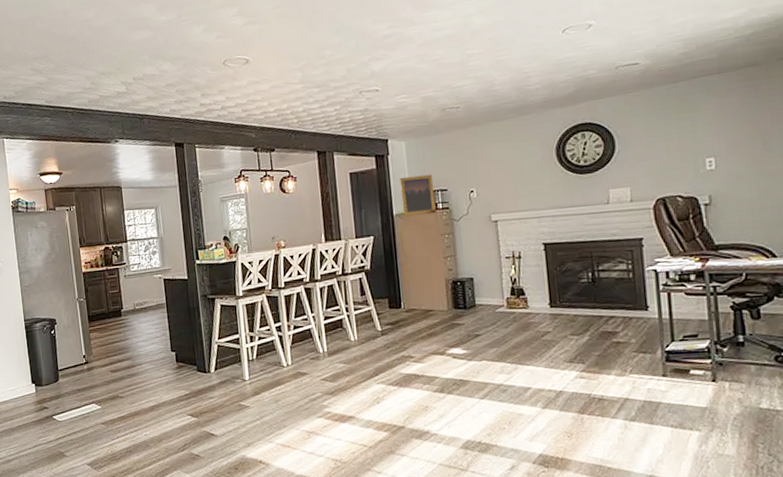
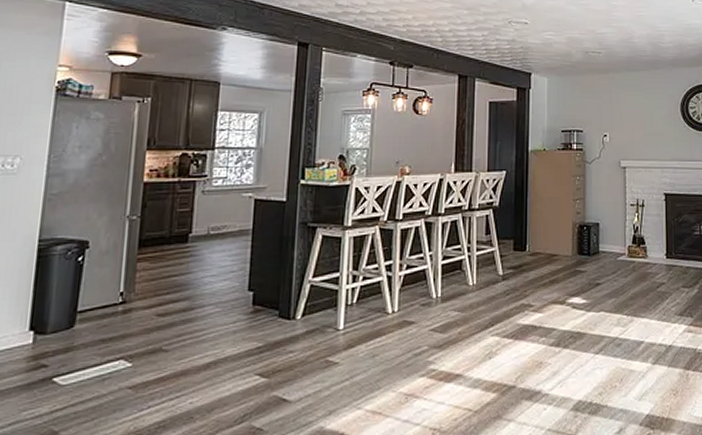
picture frame: present [400,174,437,217] -> none [538,113,571,154]

